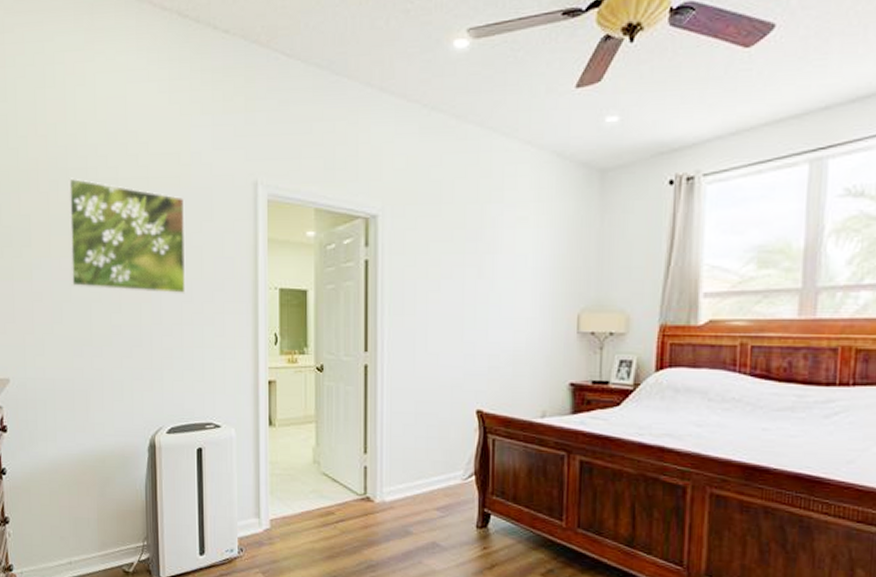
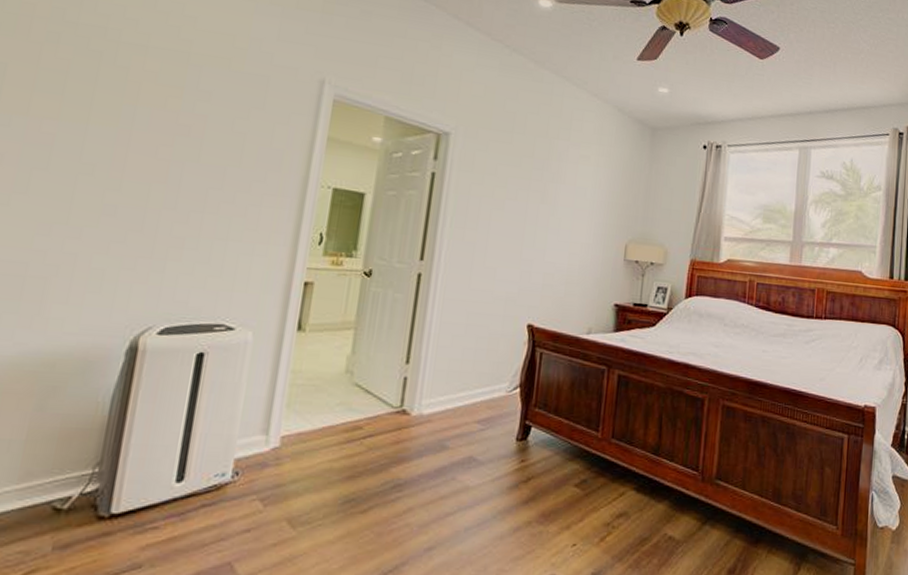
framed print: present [67,178,186,294] -> none [52,33,233,181]

